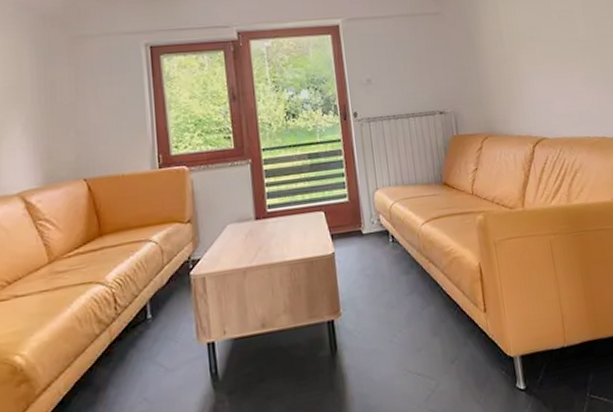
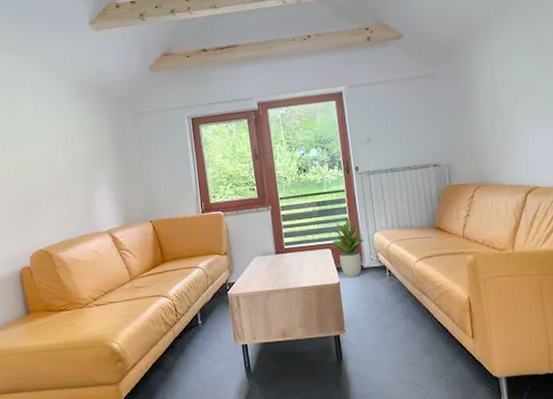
potted plant: none [322,172,365,247] -> present [329,217,365,278]

